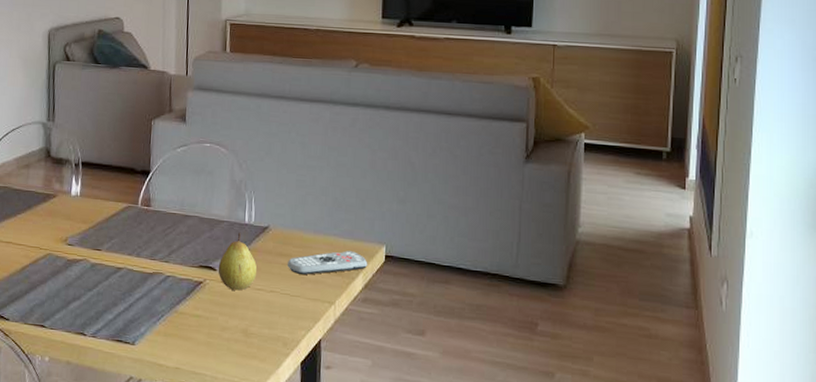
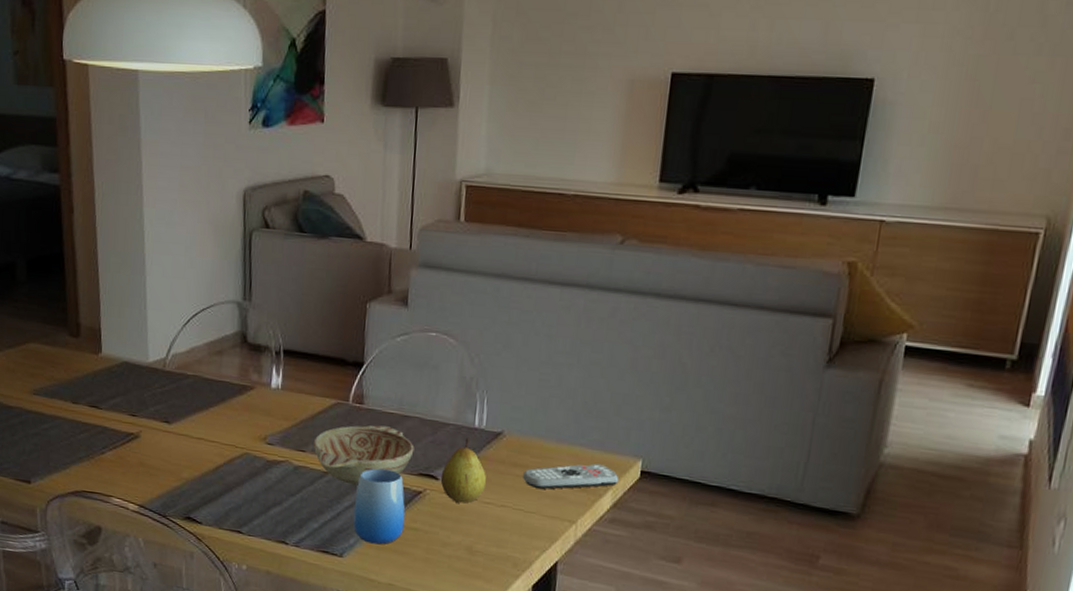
decorative bowl: none [108,224,195,279] -> present [313,425,414,486]
cup: none [143,262,189,332] -> present [352,468,406,545]

